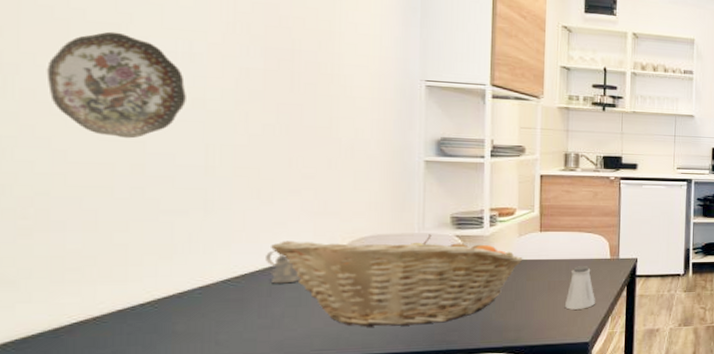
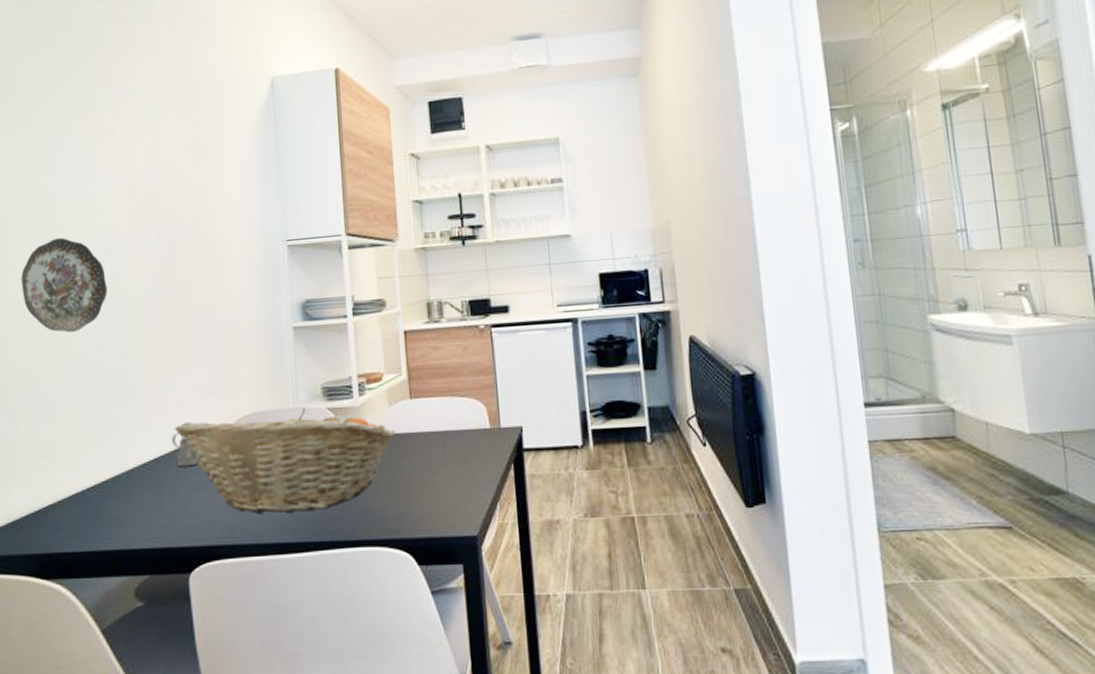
saltshaker: present [564,266,595,310] -> none [445,438,479,494]

